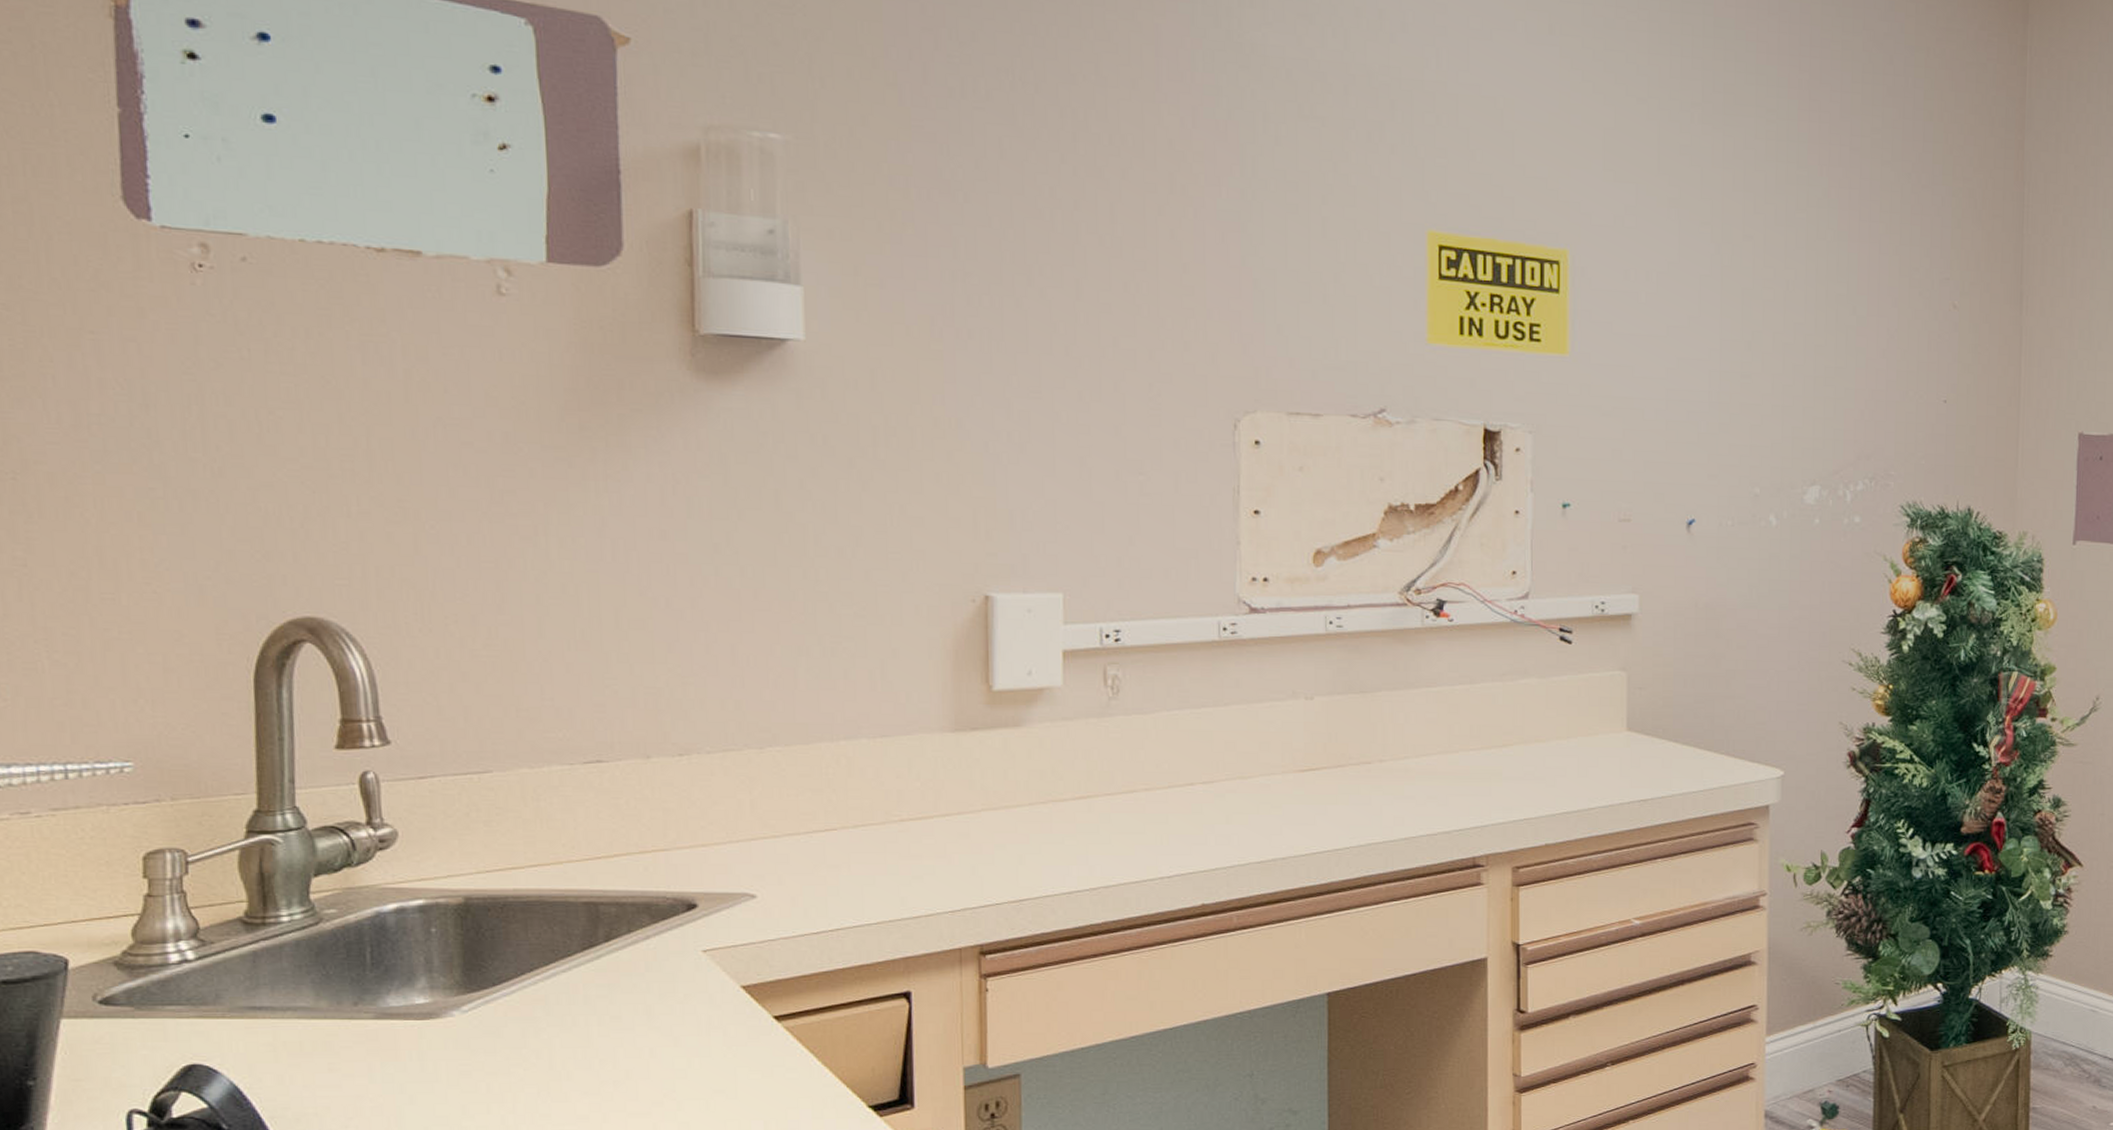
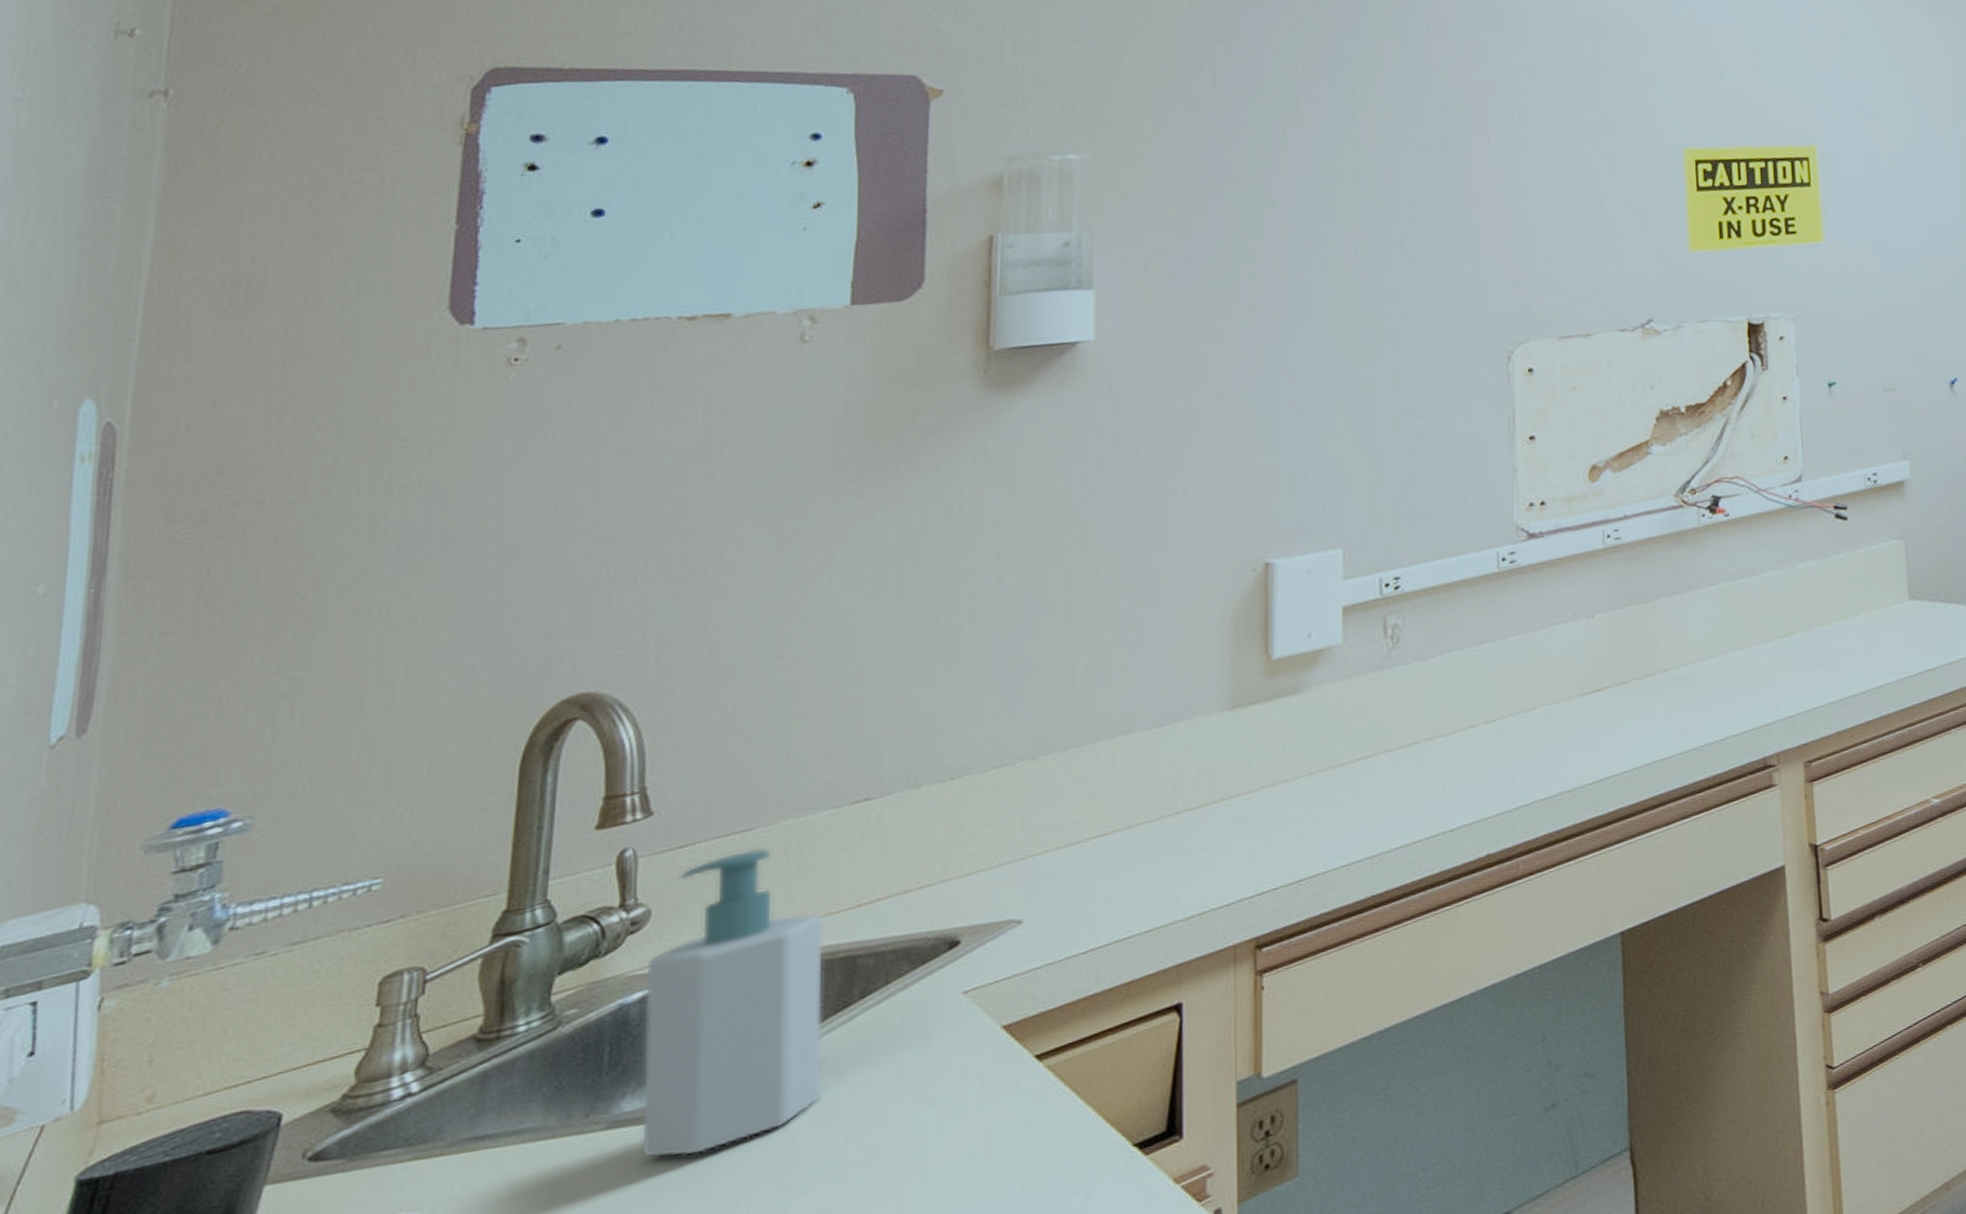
soap bottle: none [398,790,575,1054] -> present [640,847,825,1159]

